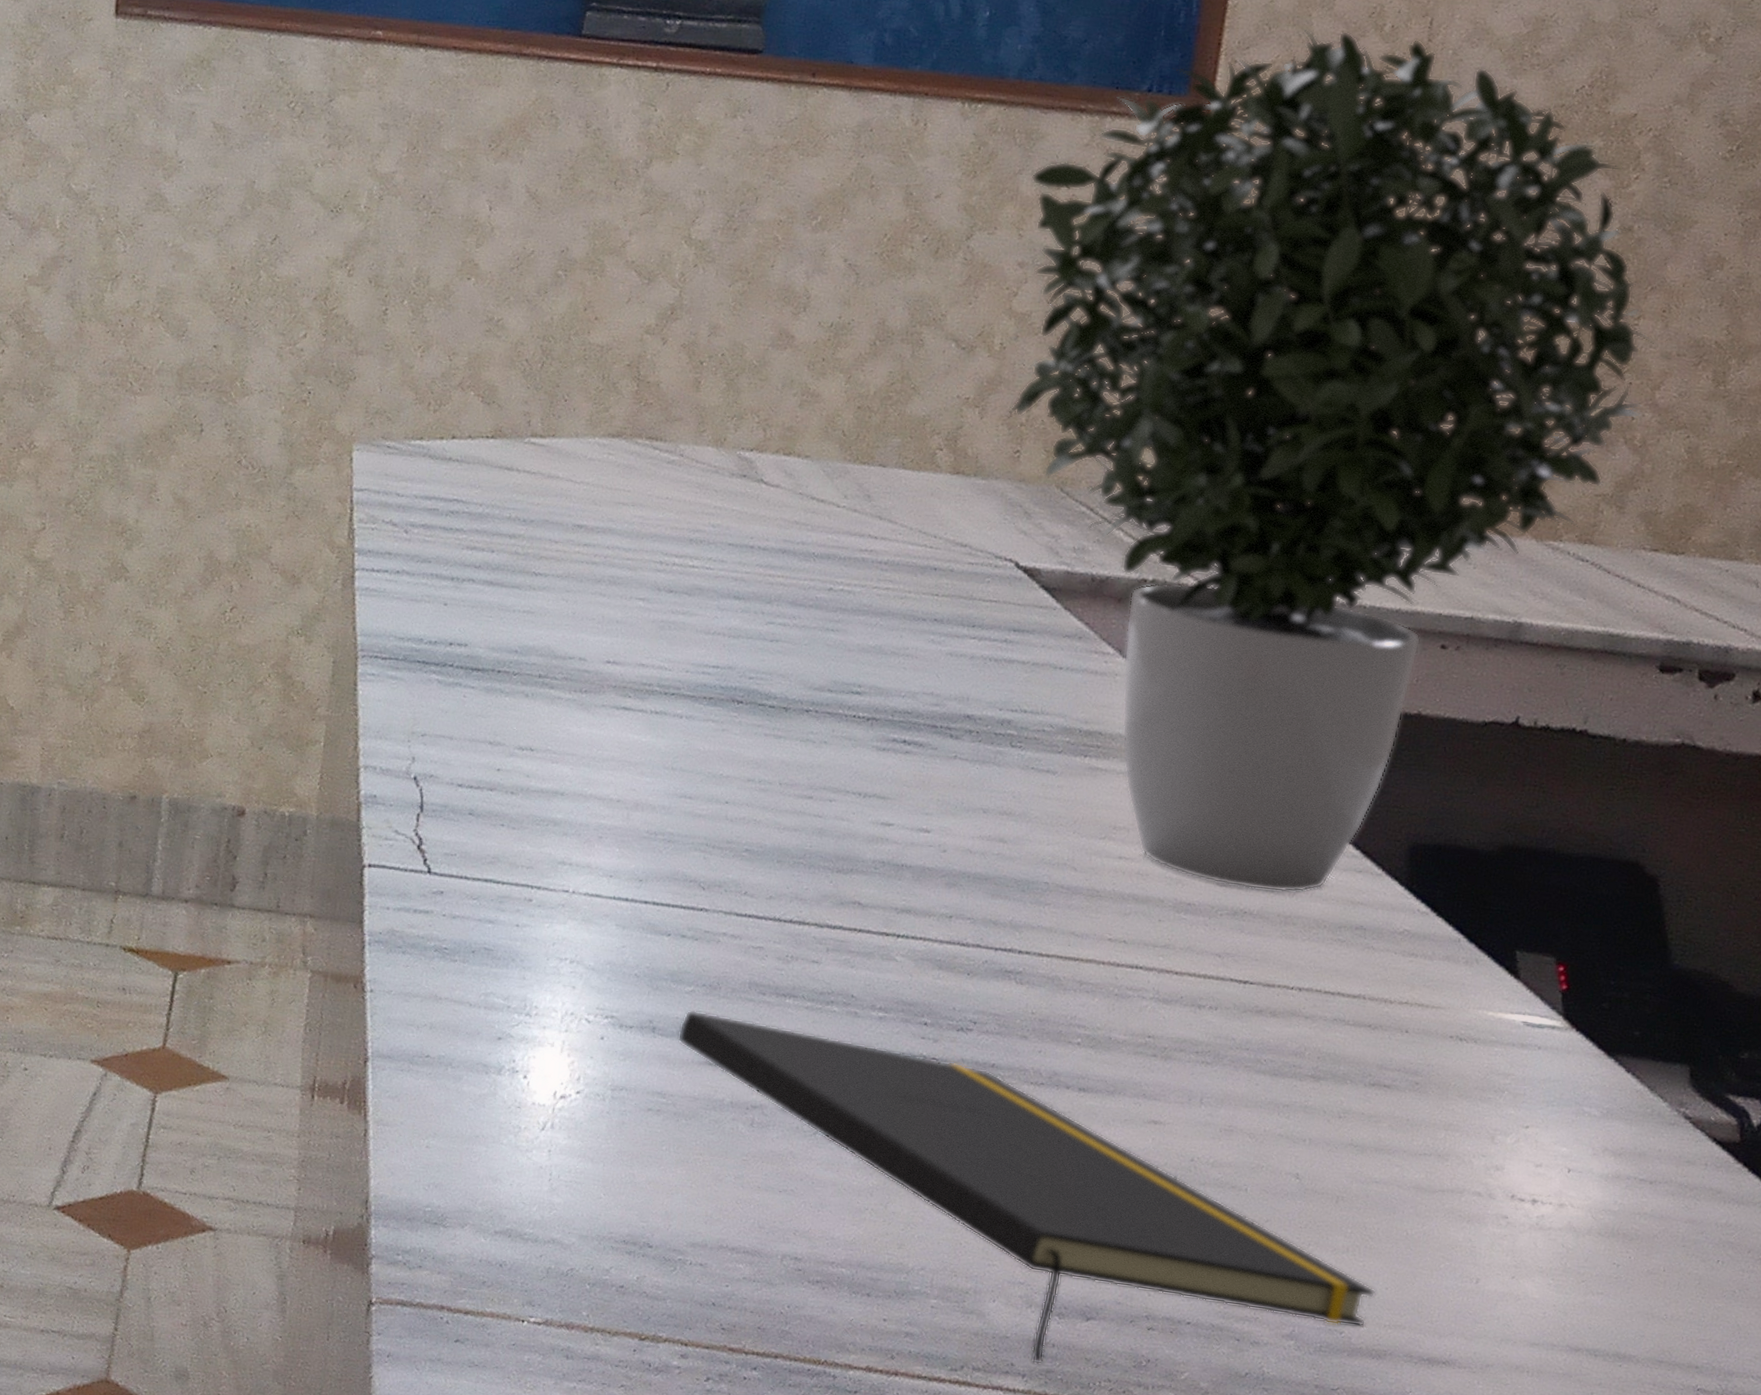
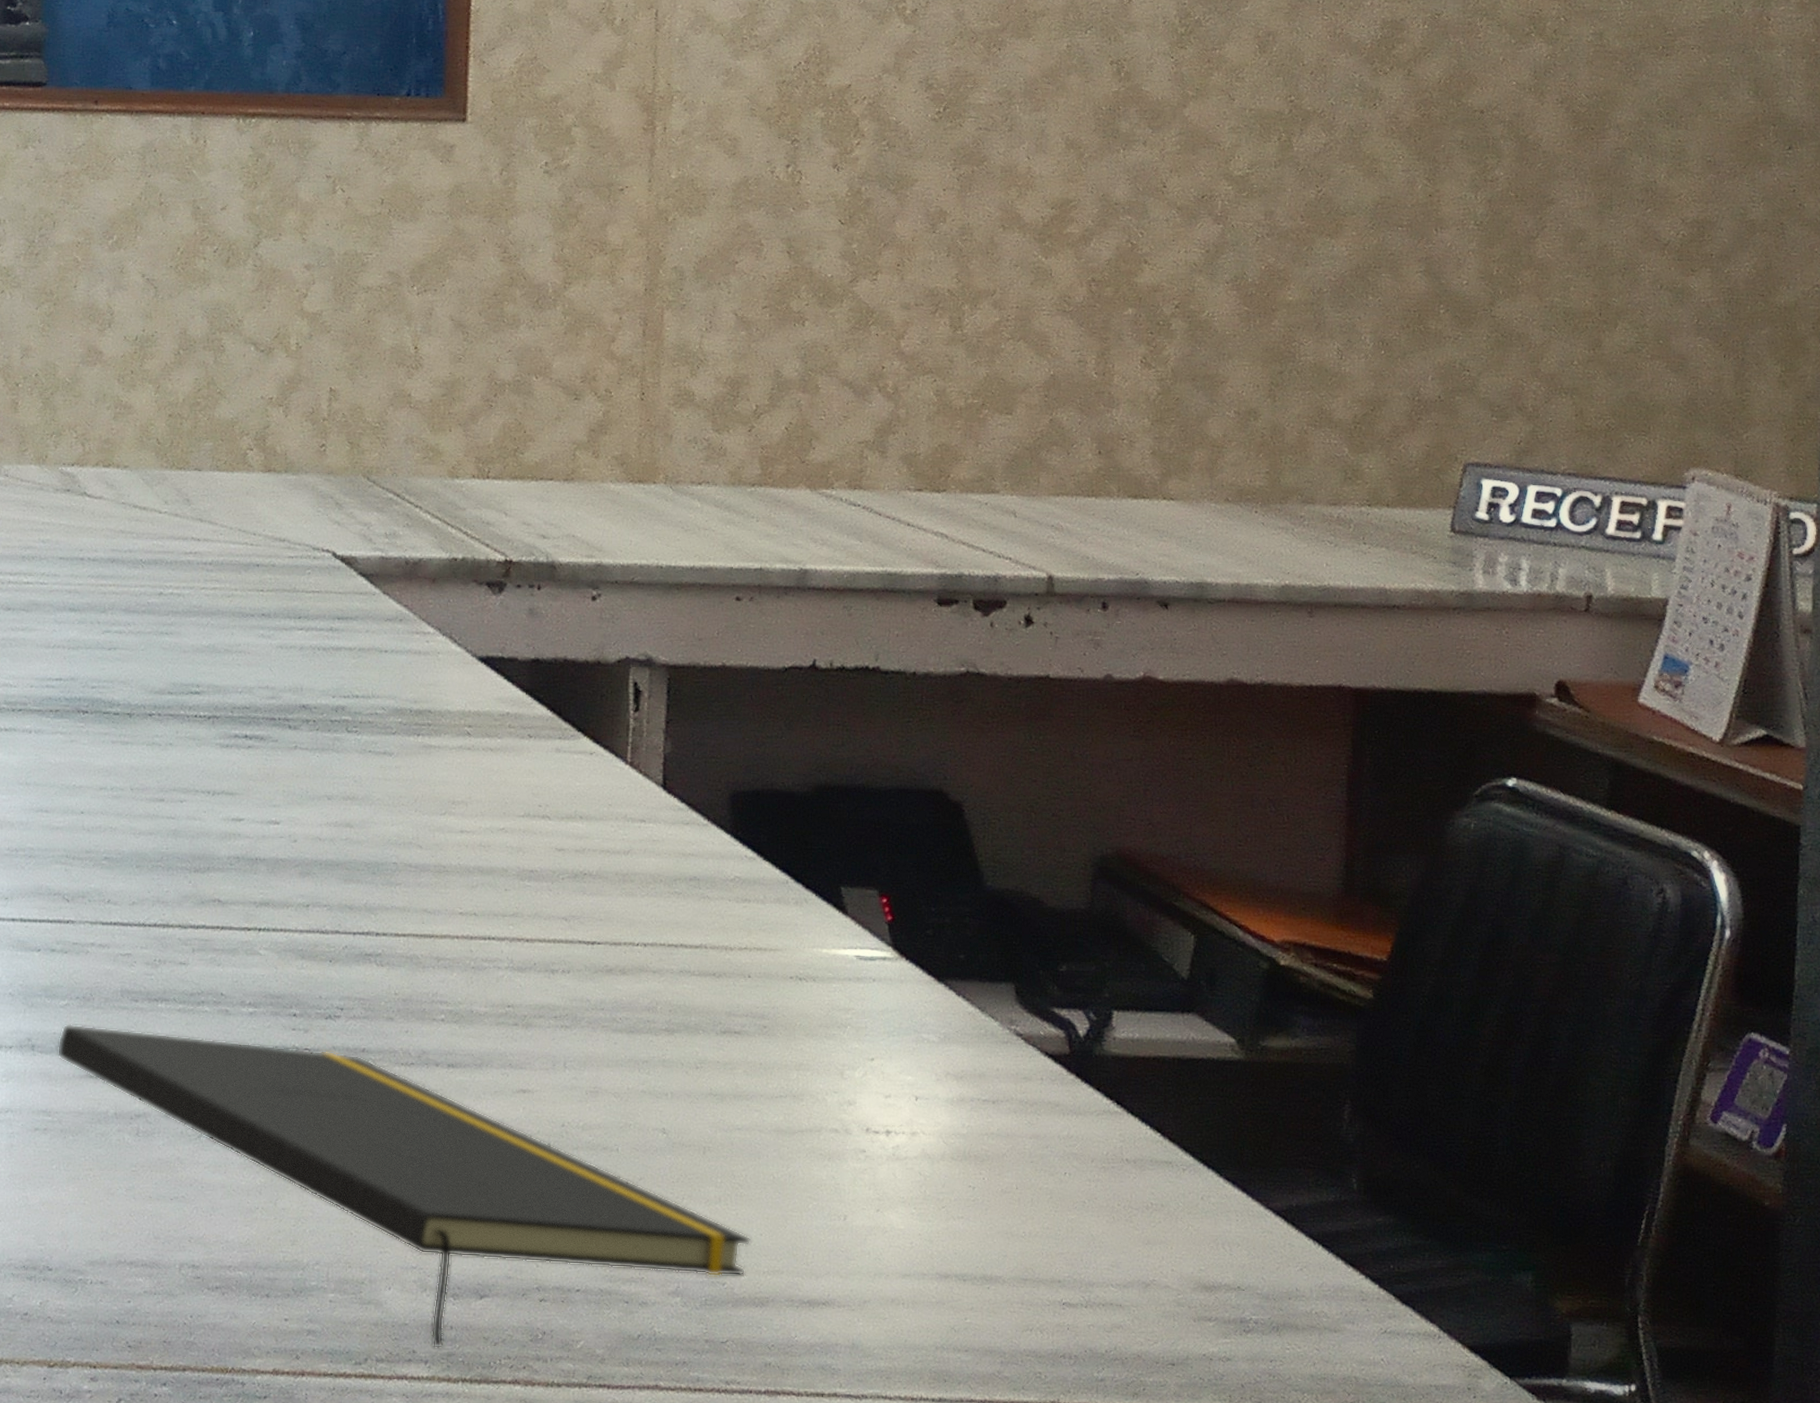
potted plant: present [1008,30,1655,893] -> none [308,27,894,851]

